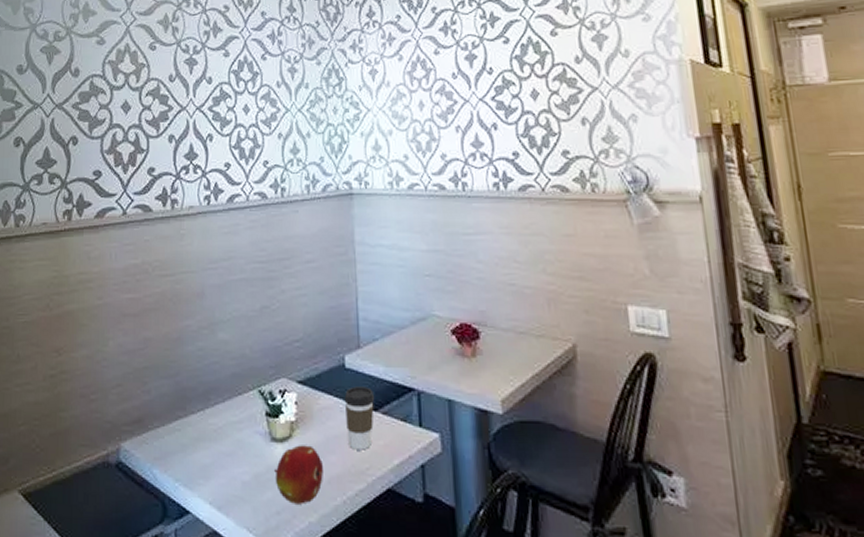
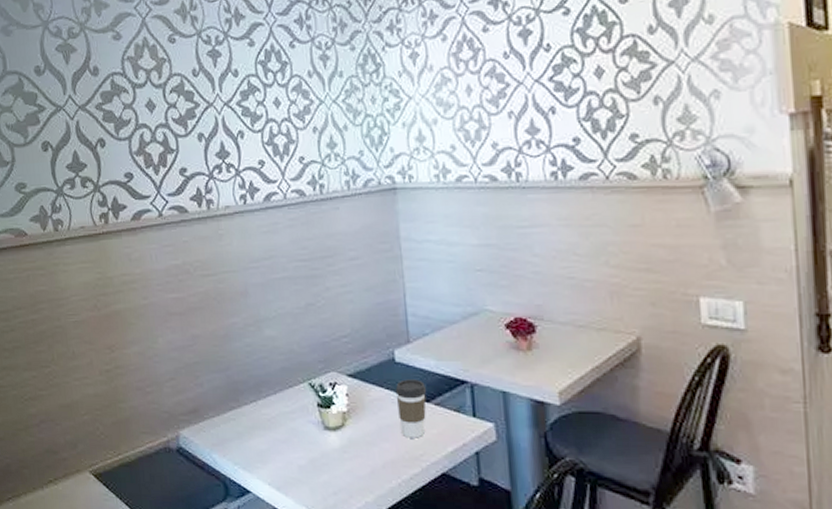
fruit: present [274,445,323,504] -> none [329,433,378,486]

